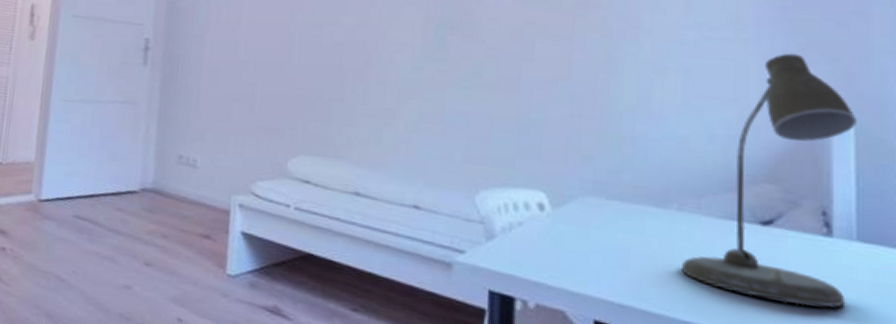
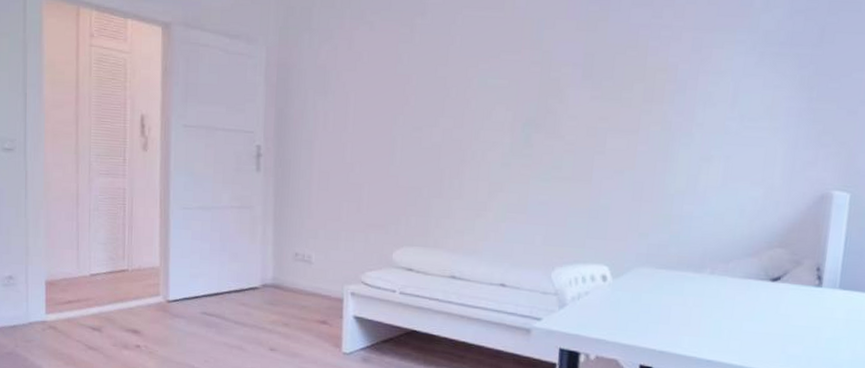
desk lamp: present [680,53,857,308] -> none [708,138,852,341]

